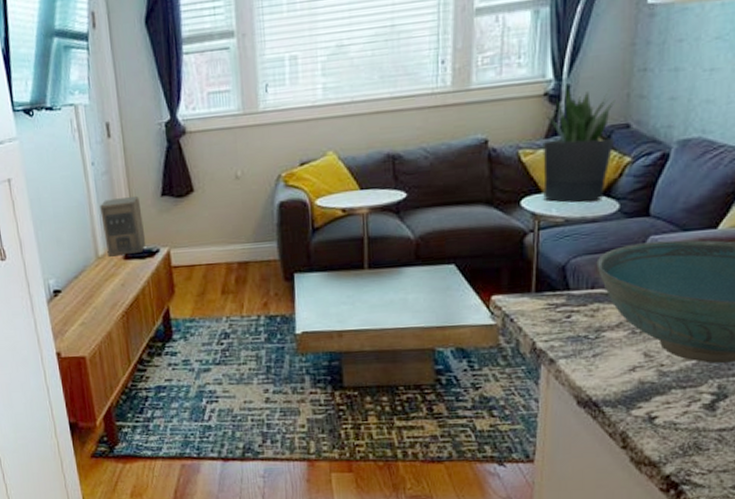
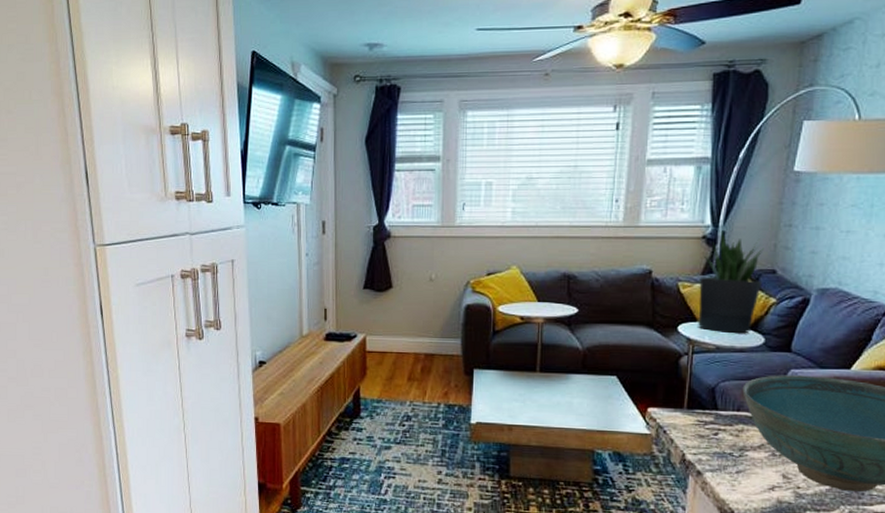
speaker: present [100,195,146,257] -> none [309,286,346,337]

